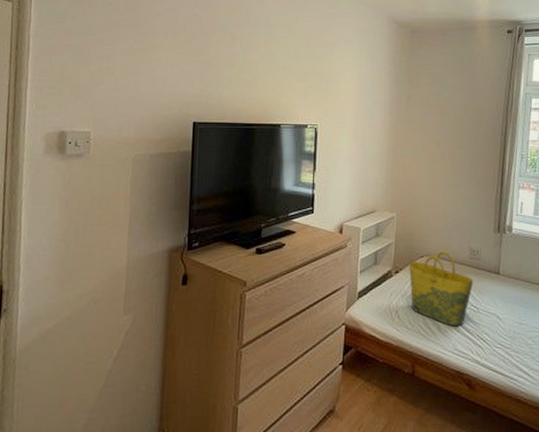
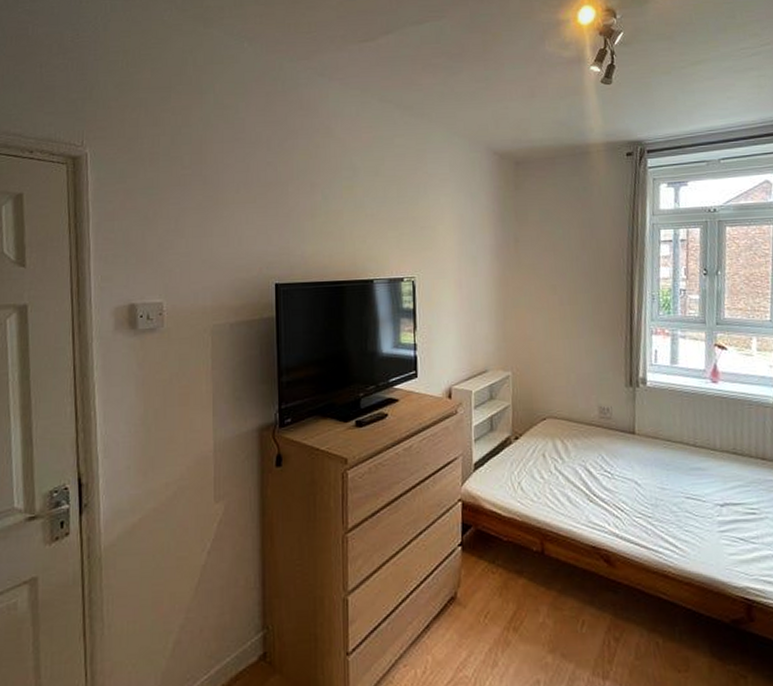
tote bag: present [409,250,474,327] -> none [529,410,606,497]

